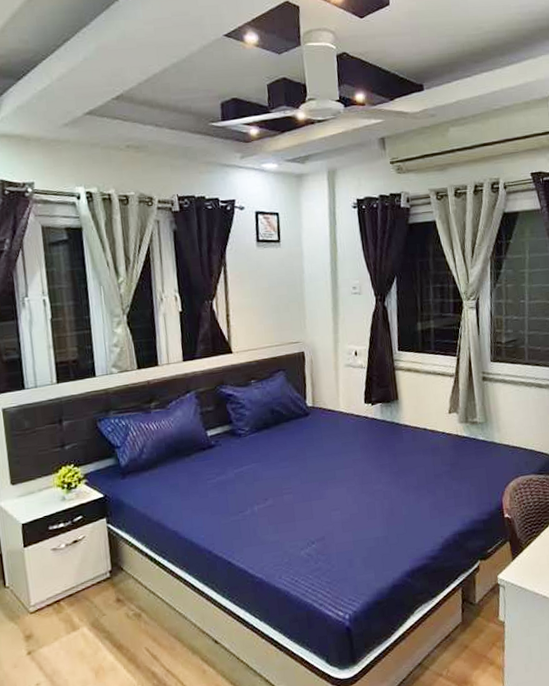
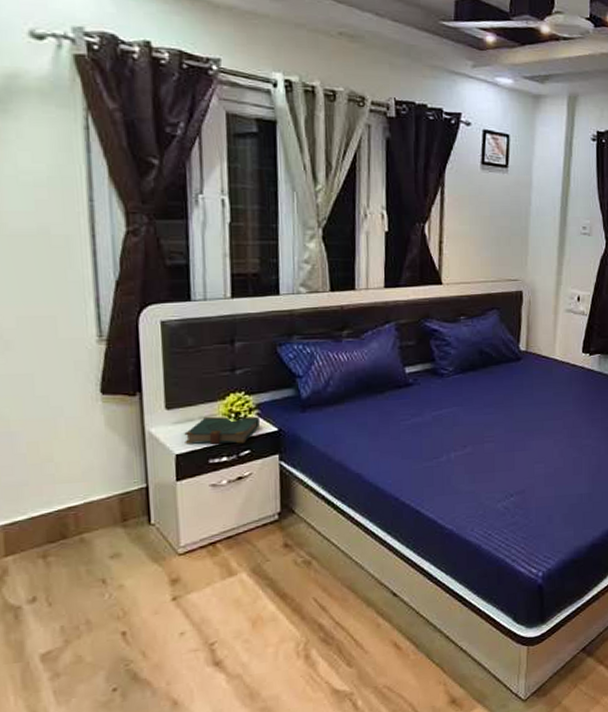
book: none [27,485,89,515] -> present [184,416,261,444]

